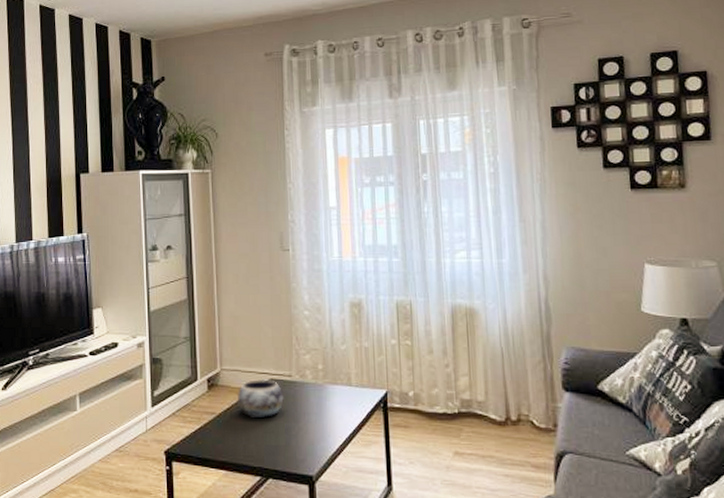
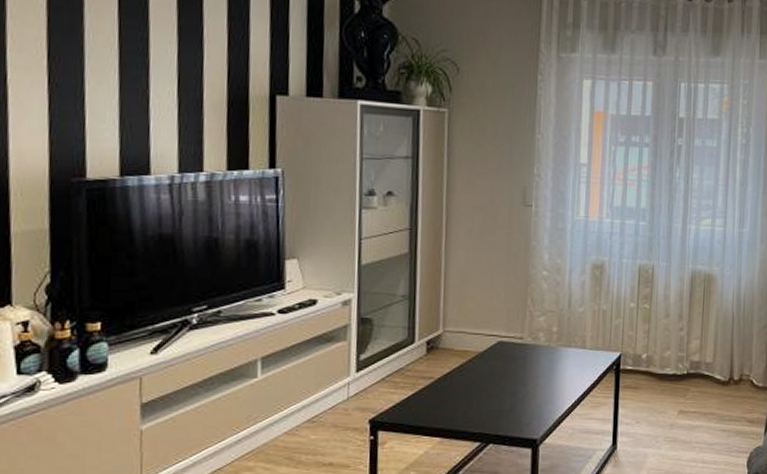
decorative bowl: present [238,378,284,417] -> none [461,340,513,381]

